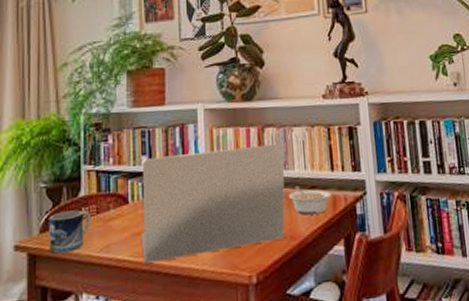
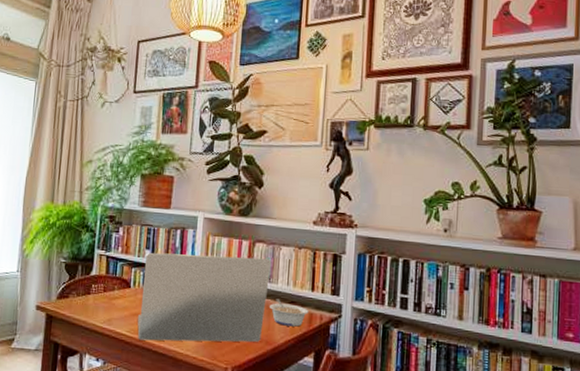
mug: present [49,210,92,254] -> none [63,285,99,319]

